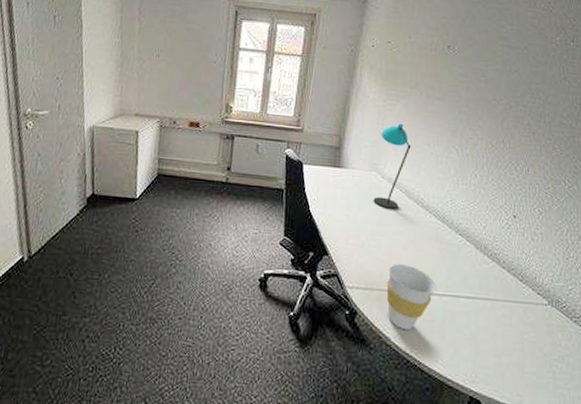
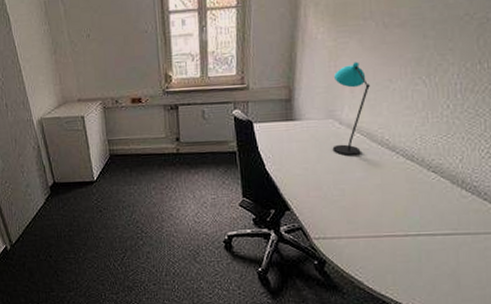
cup: present [386,264,436,331] -> none [354,209,409,273]

